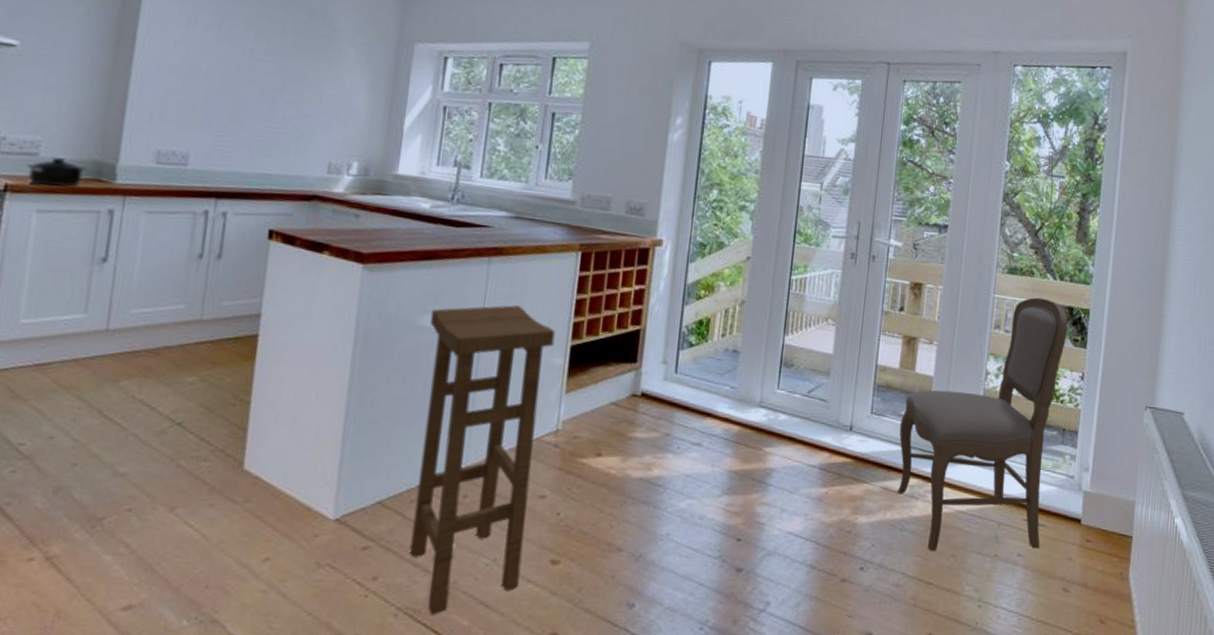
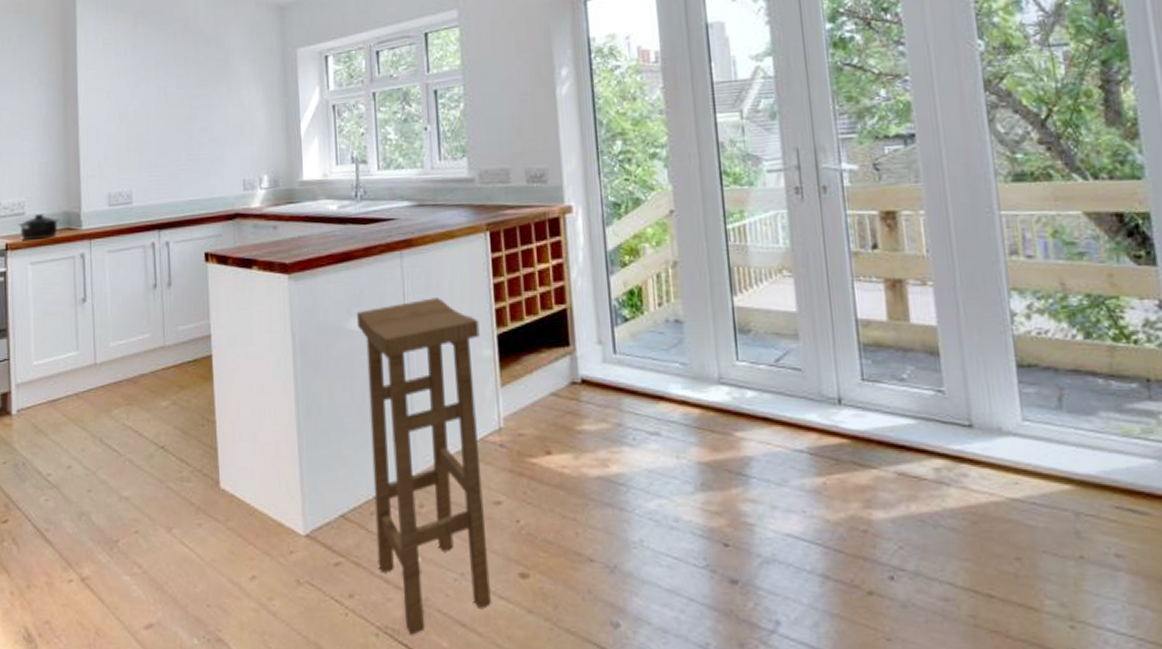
dining chair: present [898,297,1068,551] -> none [903,206,1148,553]

